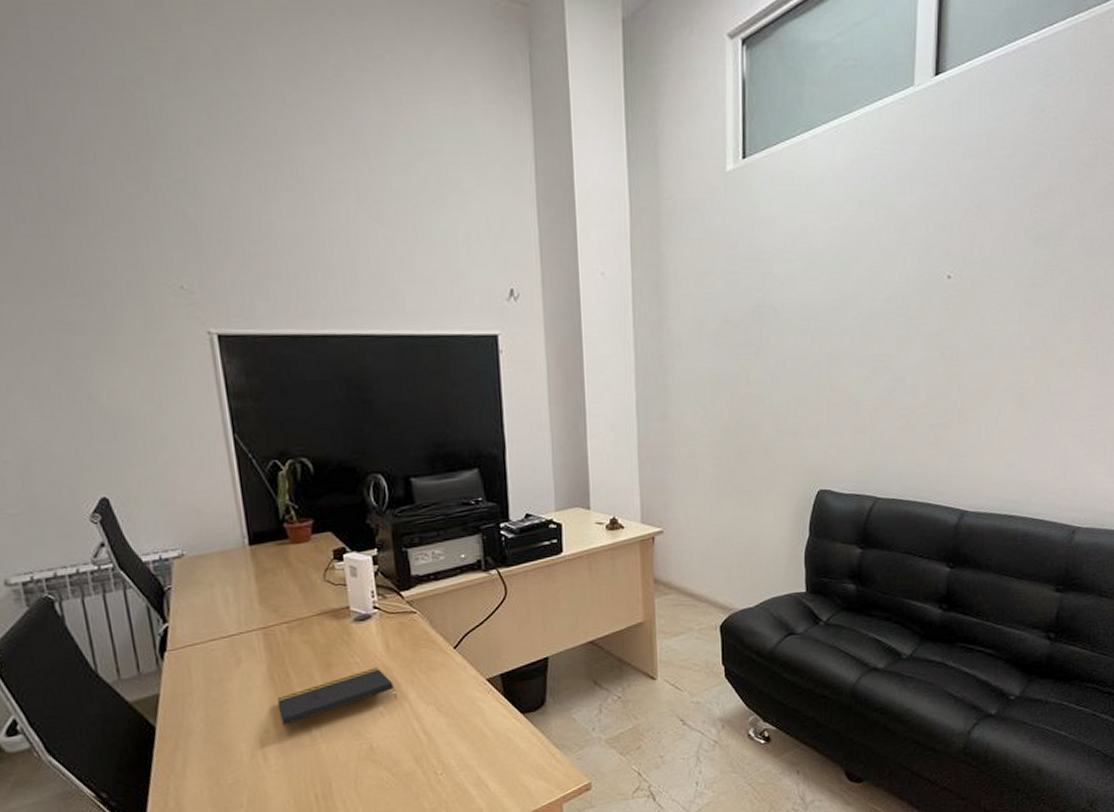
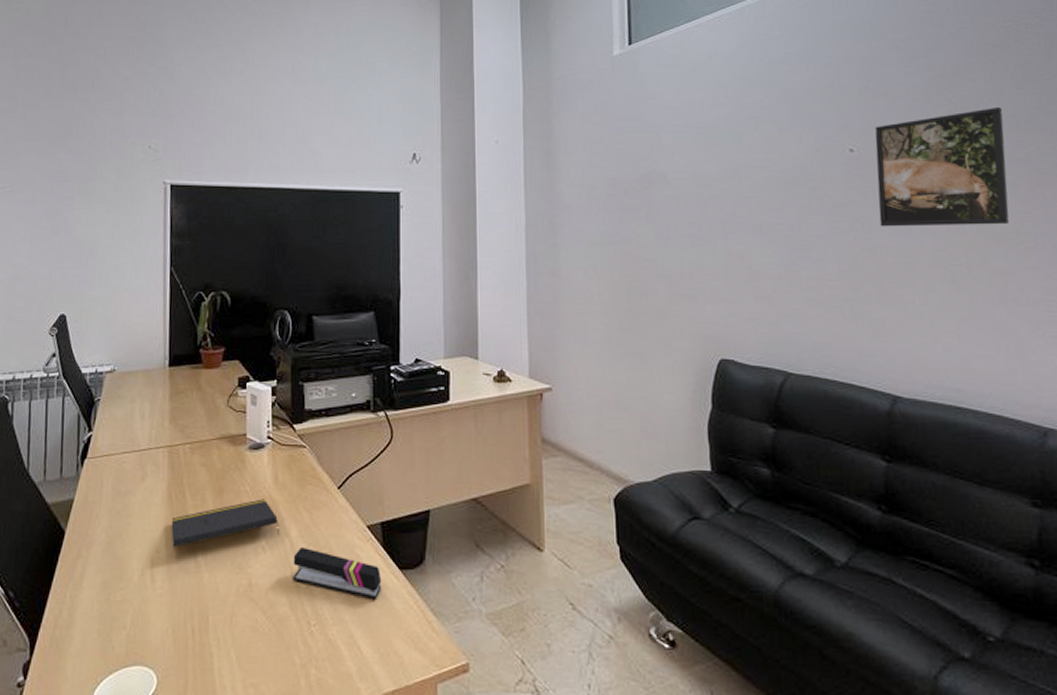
stapler: none [414,706,506,744] -> present [293,546,382,601]
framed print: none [967,231,1082,354] -> present [875,108,1009,227]

